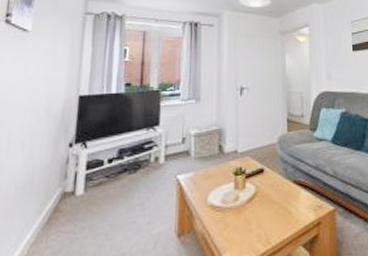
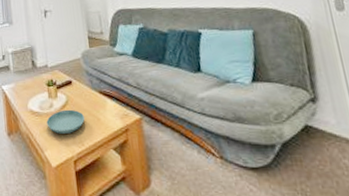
saucer: none [229,202,274,232] -> present [46,109,84,134]

